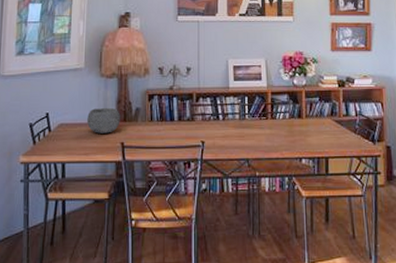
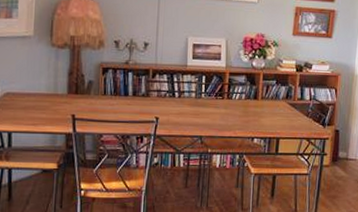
bowl: present [87,107,121,134] -> none [36,78,72,105]

